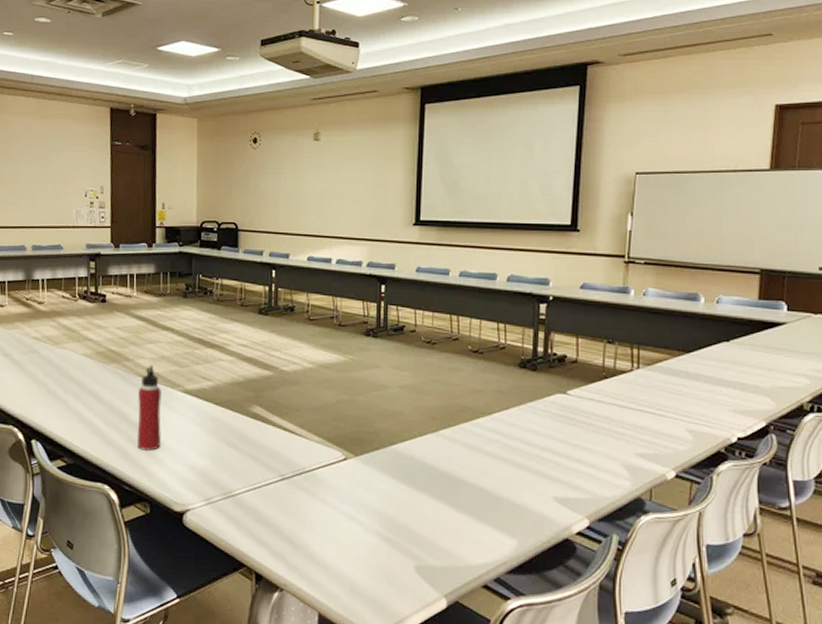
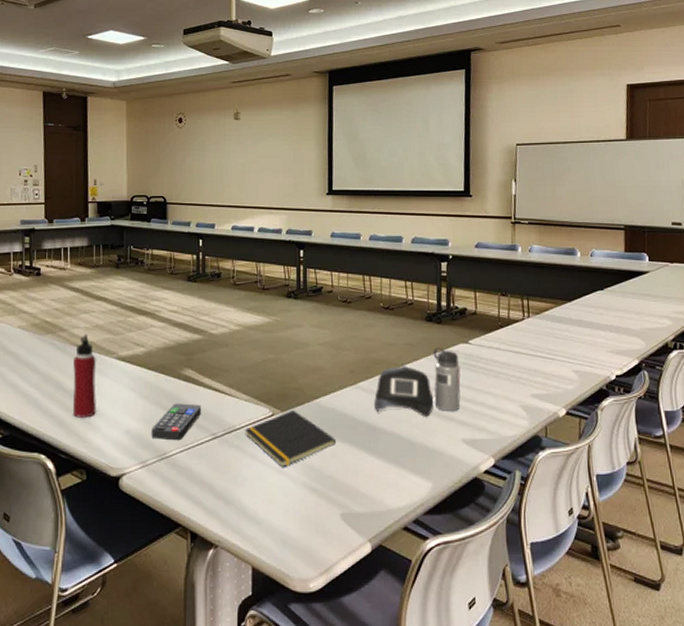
remote control: none [217,441,269,480] -> present [151,403,201,441]
notepad: none [315,454,414,514] -> present [245,409,337,467]
water bottle: none [457,396,555,471] -> present [374,347,461,417]

